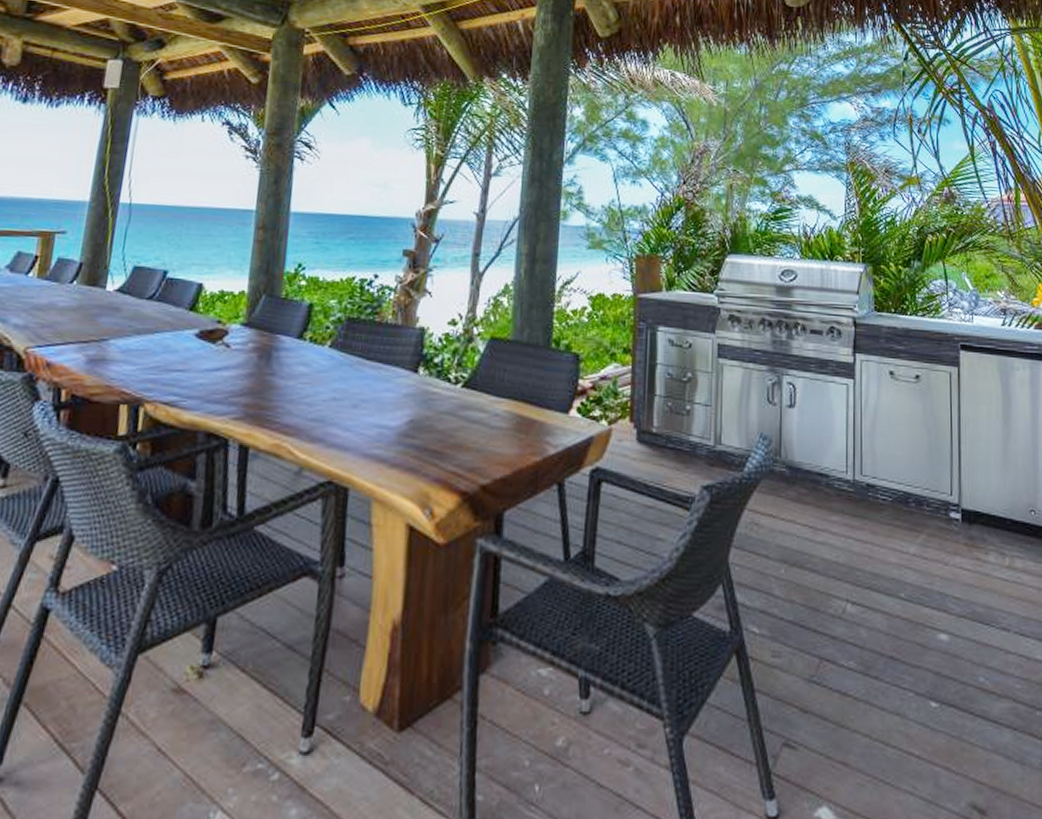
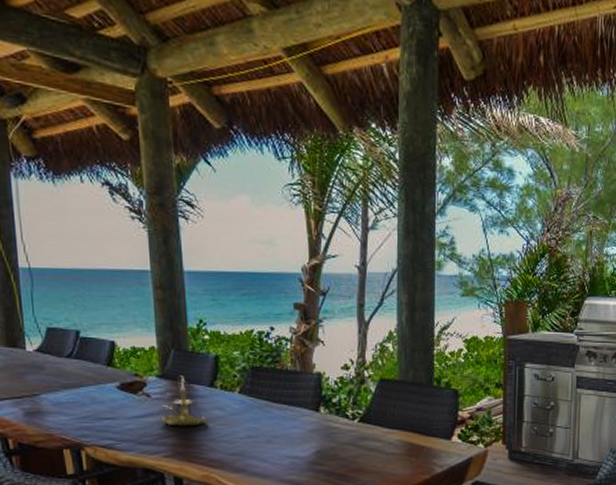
candle holder: none [237,324,291,384] -> present [160,375,208,427]

